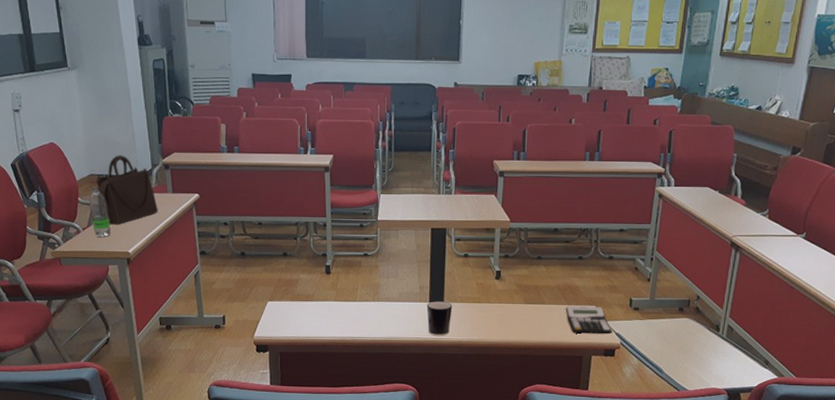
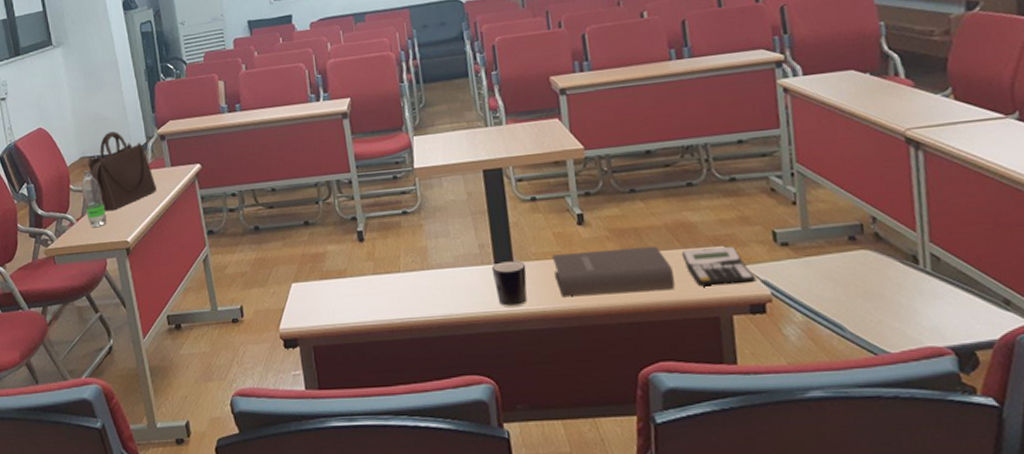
book: none [472,300,557,333] -> present [553,245,675,298]

